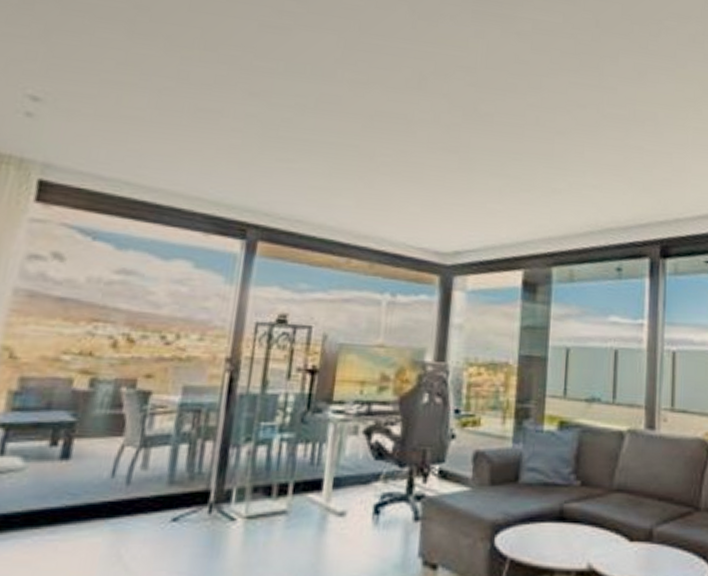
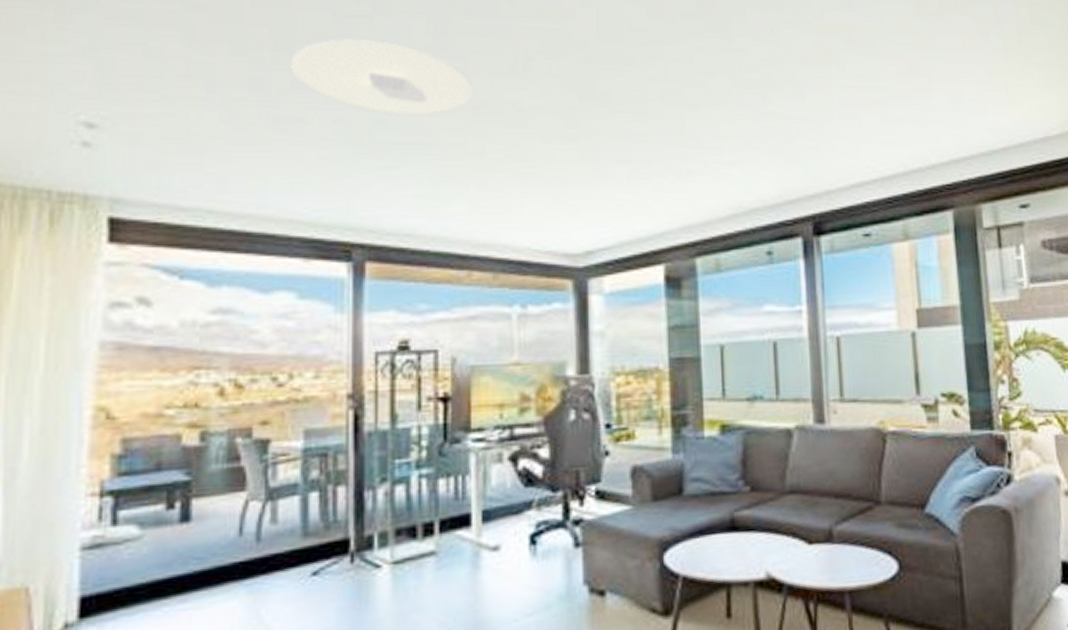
ceiling light: none [216,45,373,119] -> present [291,38,475,116]

